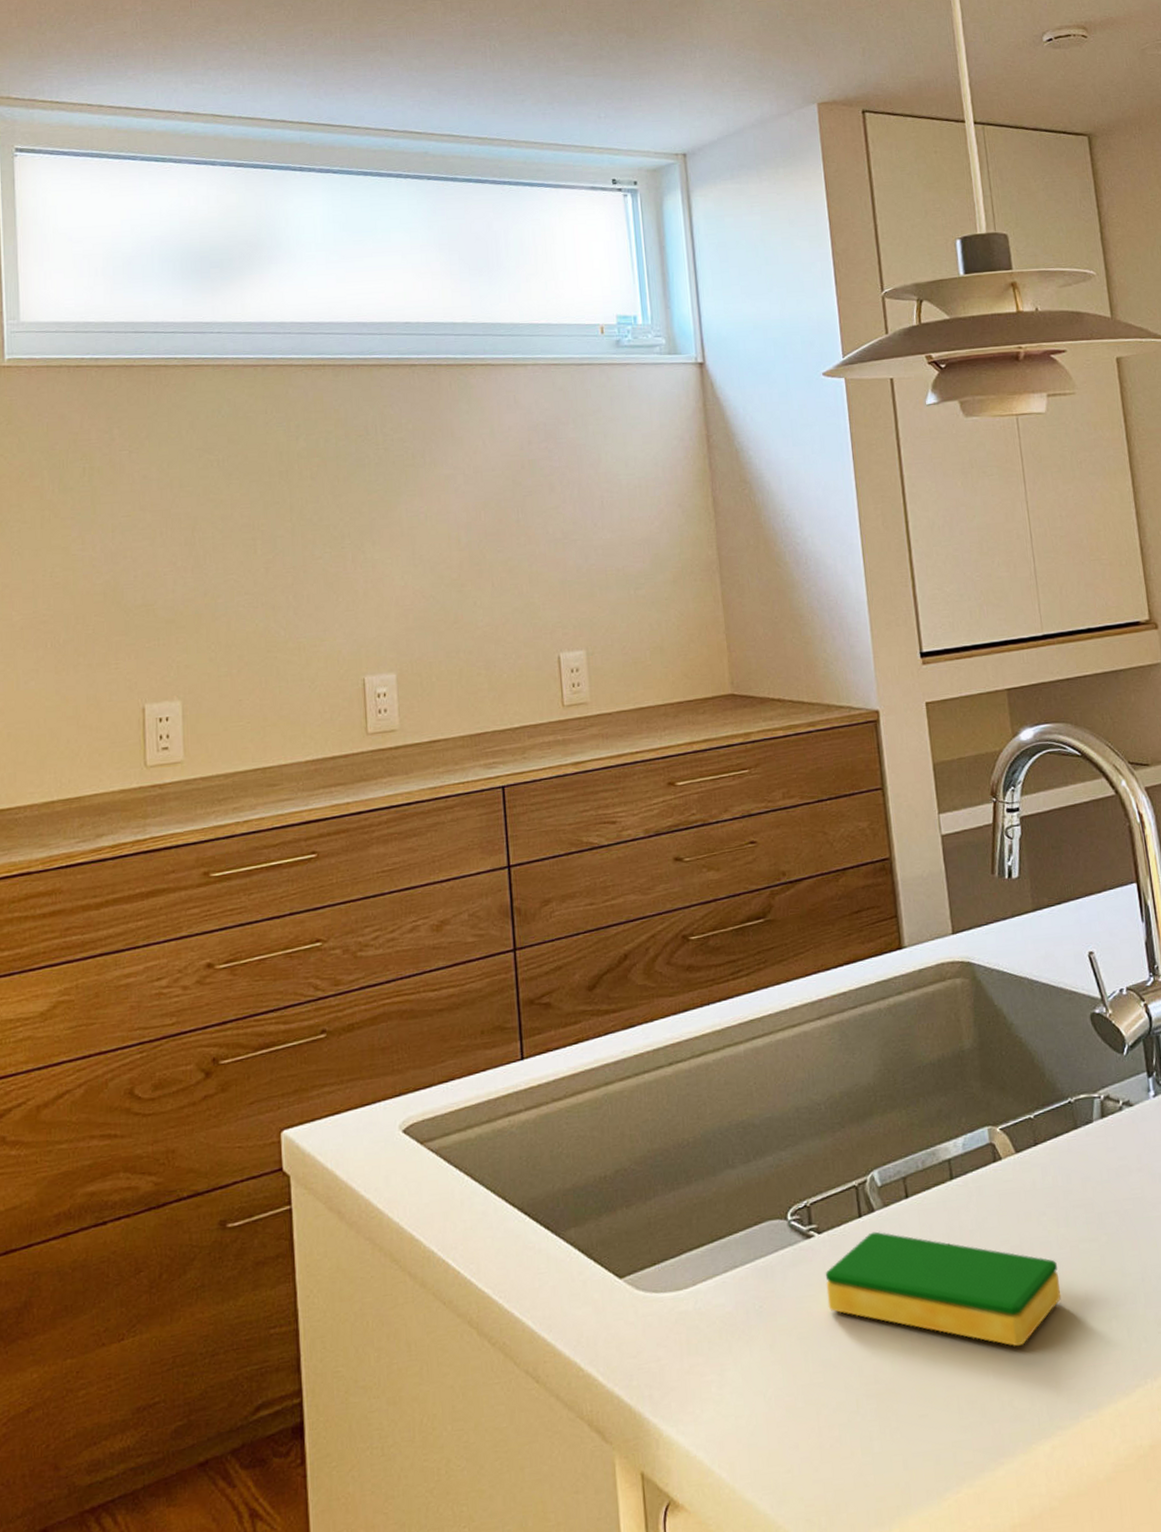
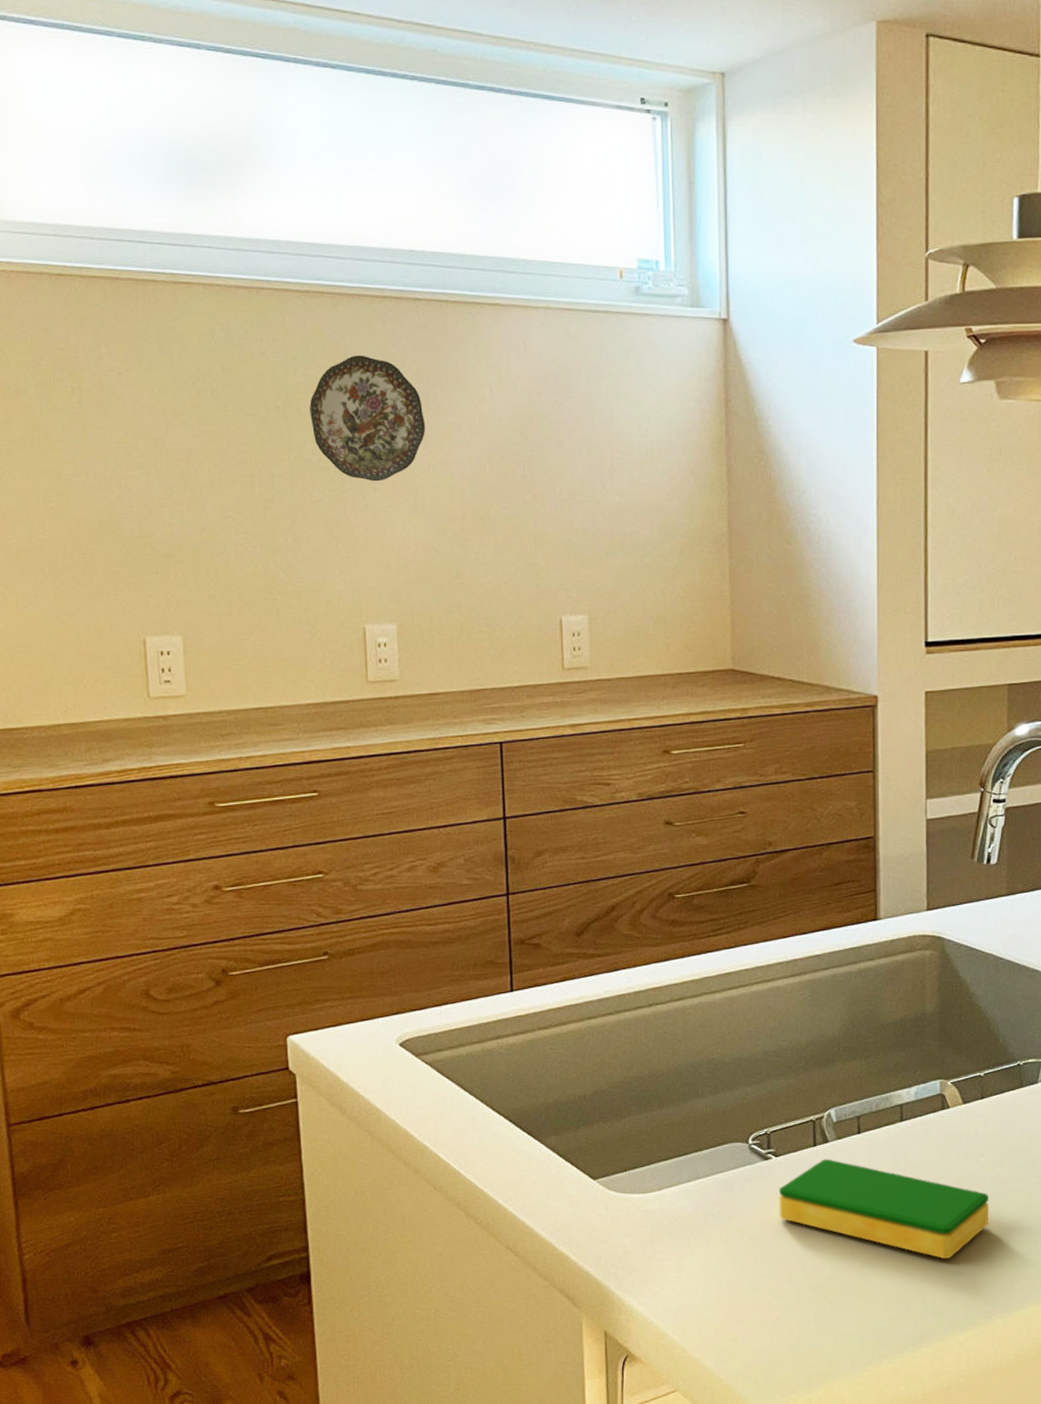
decorative plate: none [311,418,423,536] -> present [309,355,426,482]

